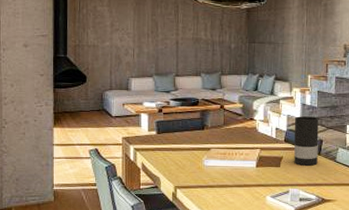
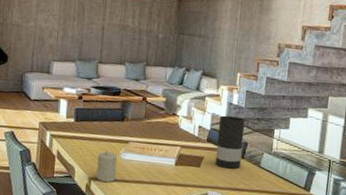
candle: none [181,158,201,190] -> present [96,150,117,183]

